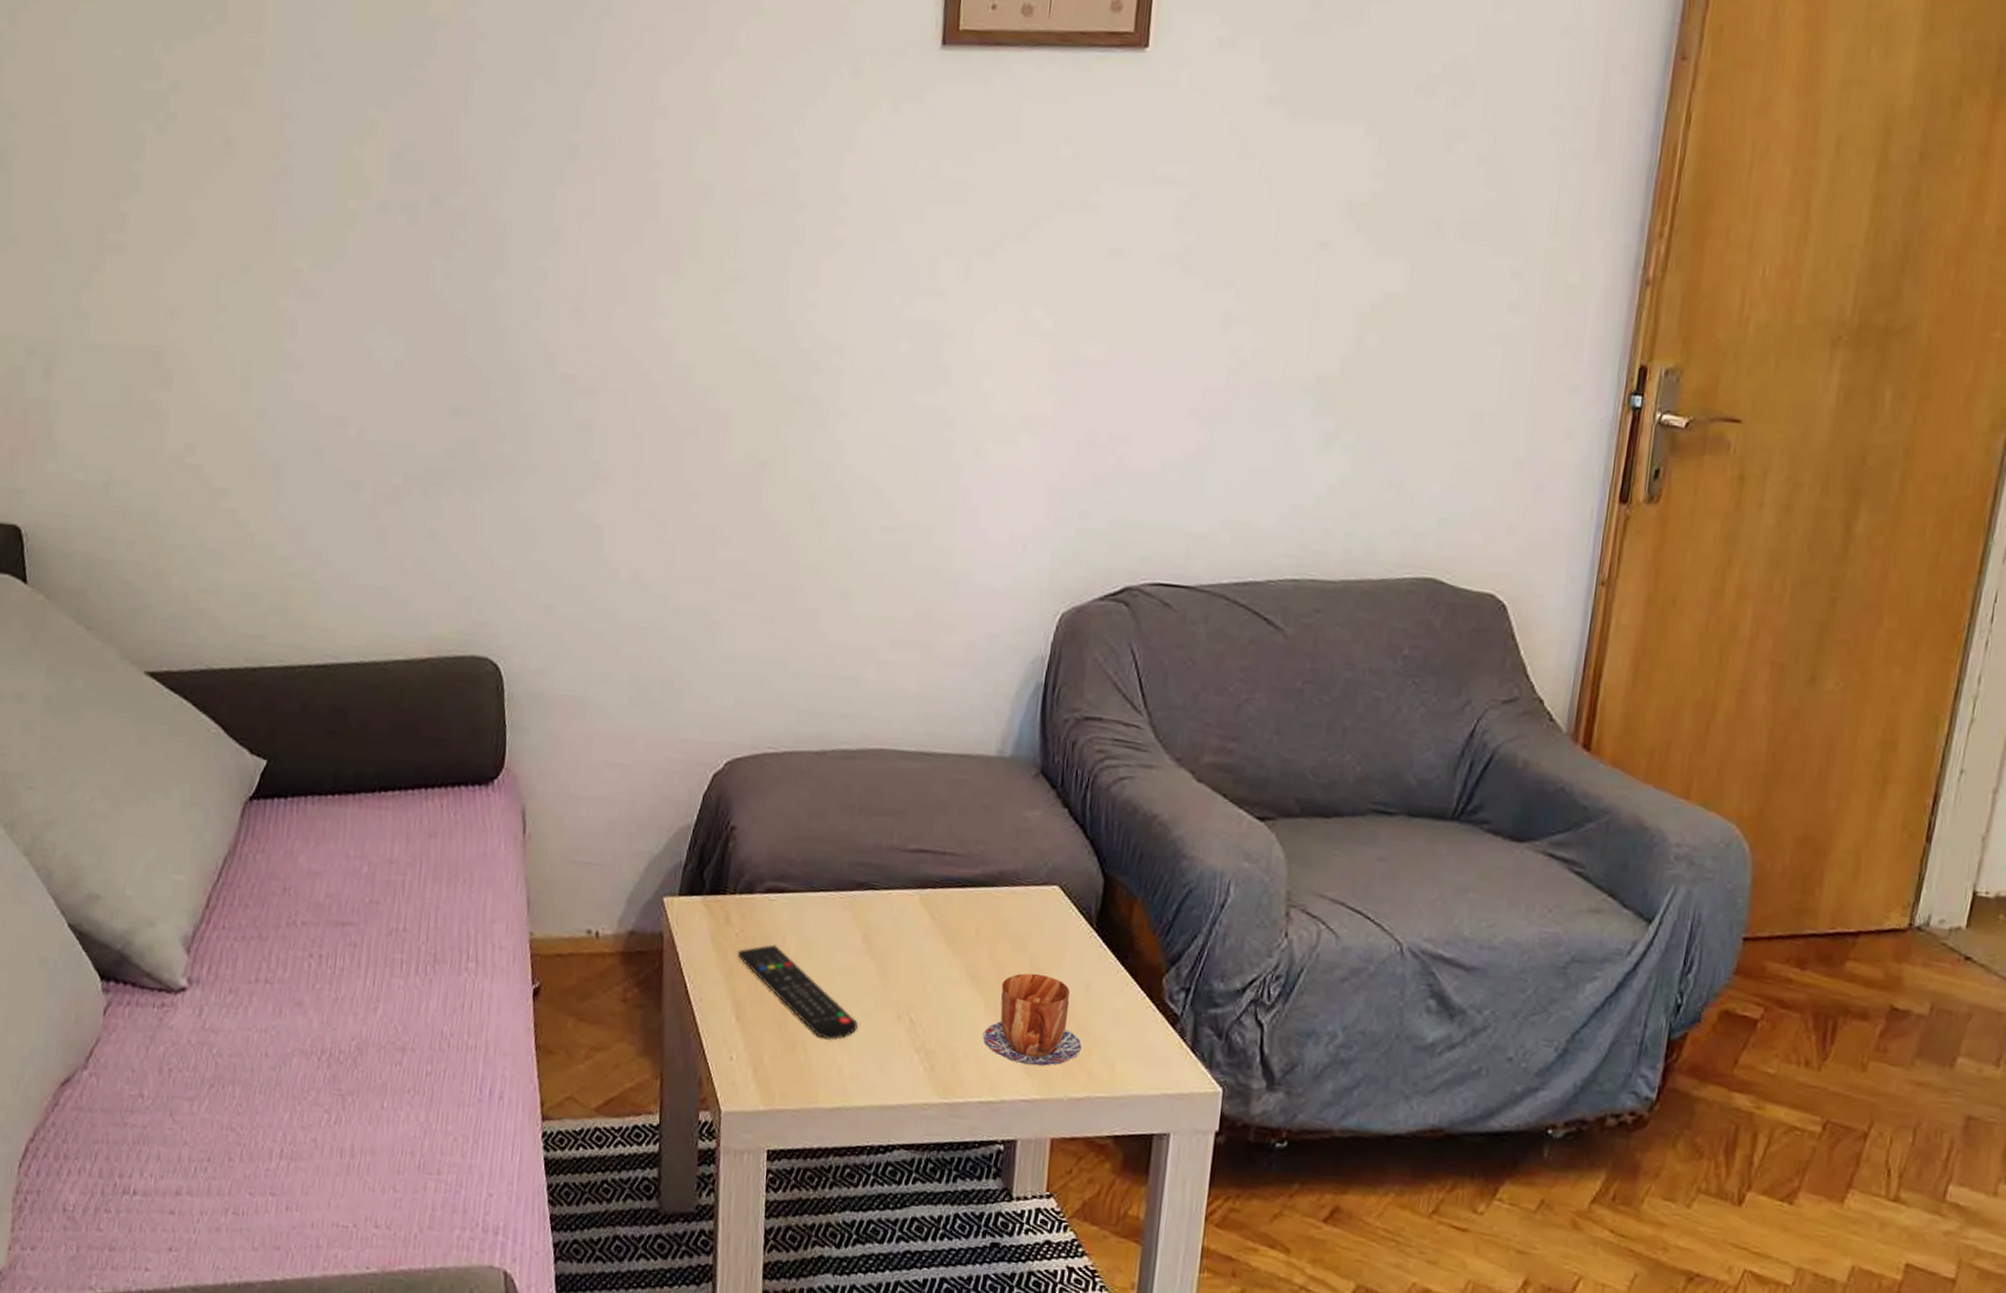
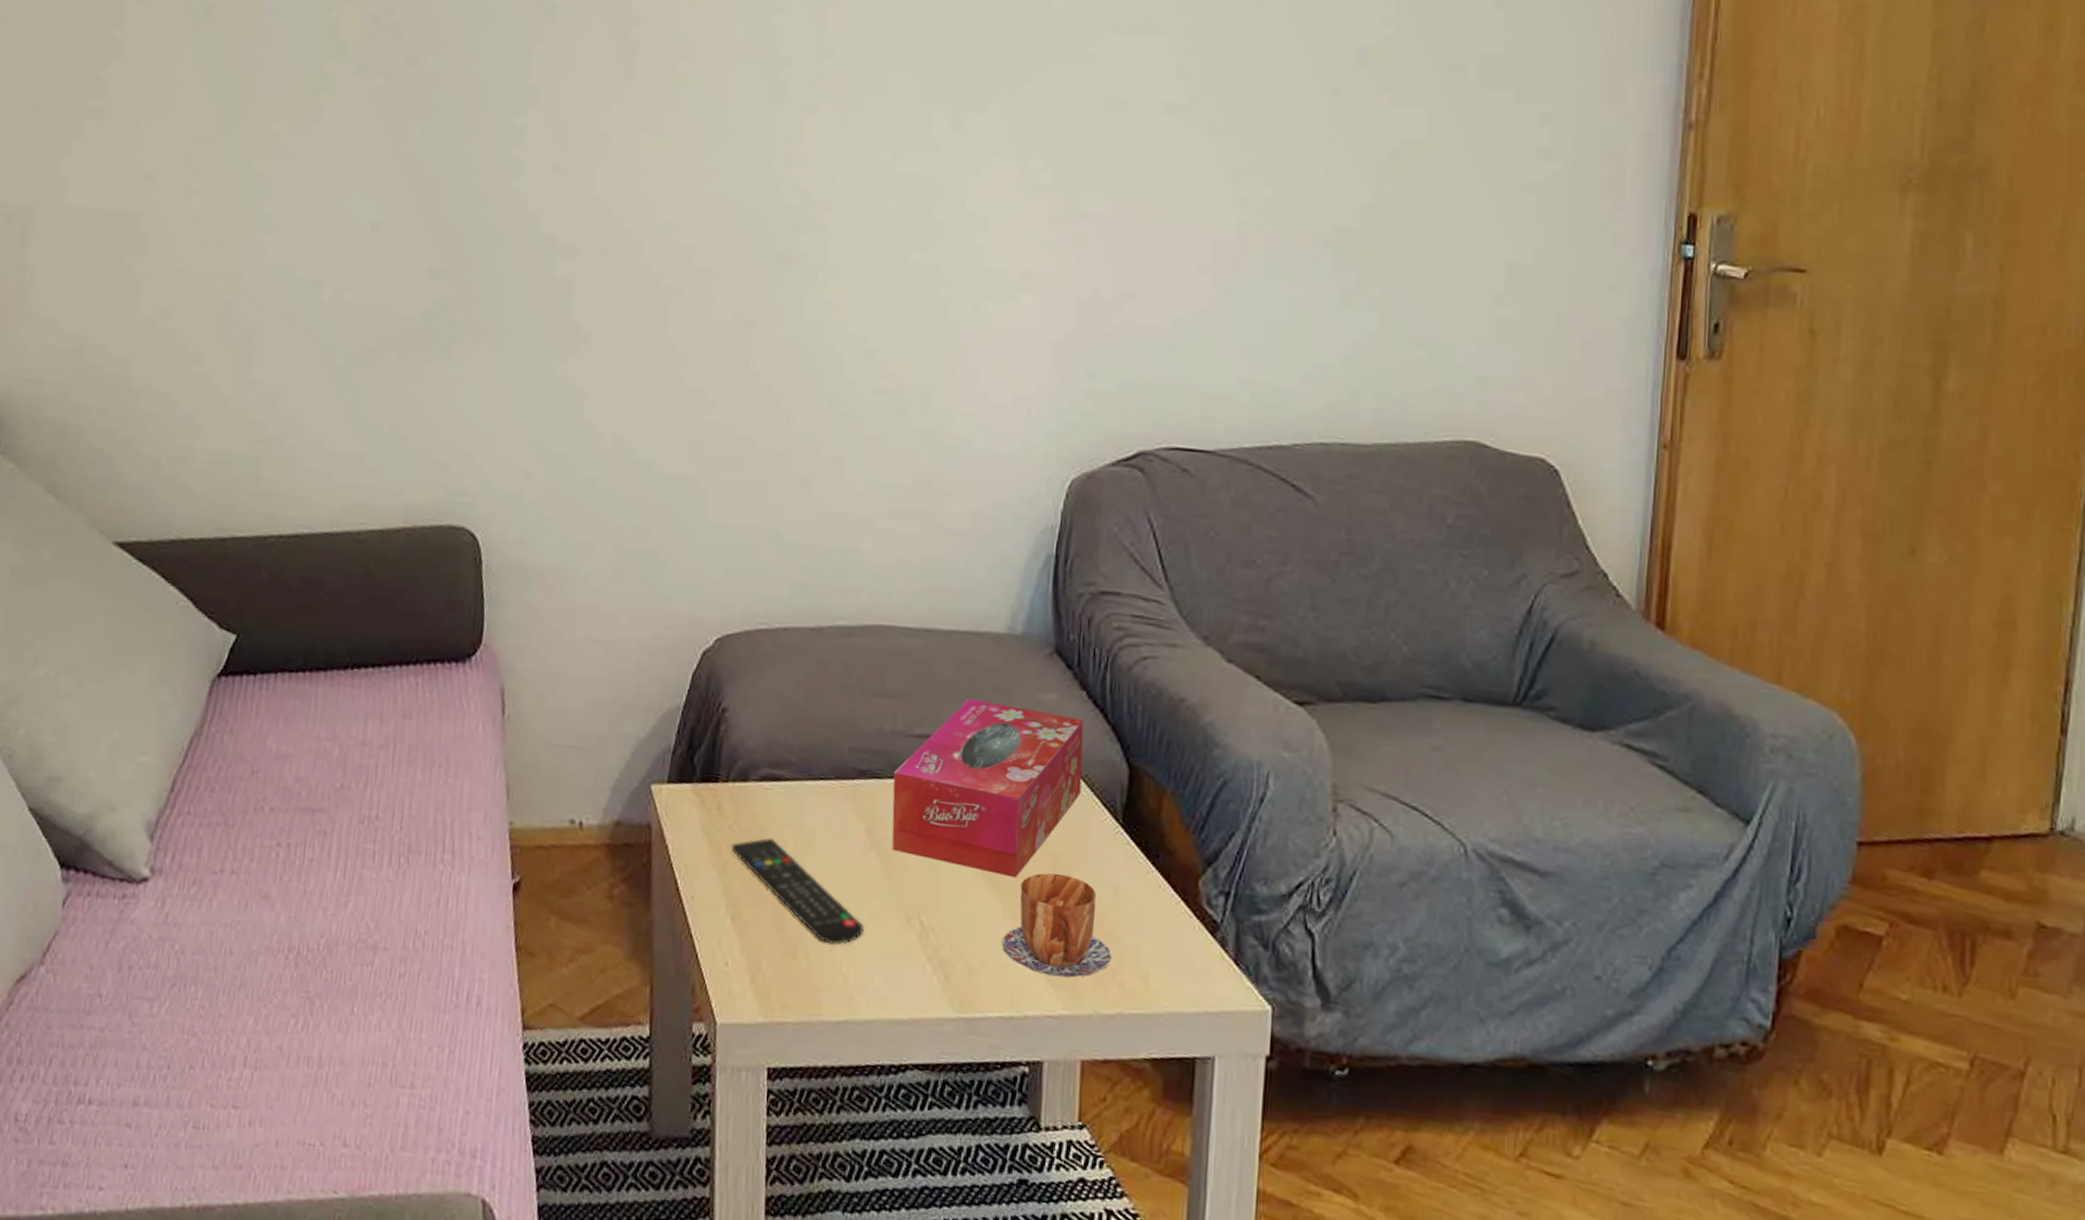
tissue box: none [885,816,1065,978] -> present [892,698,1084,878]

